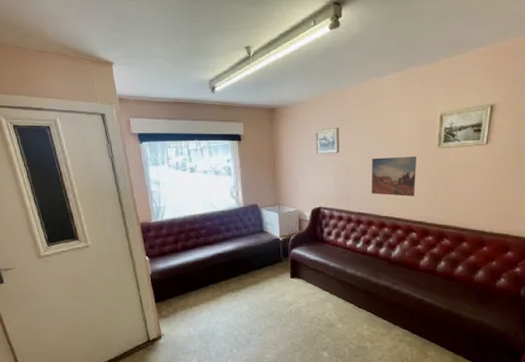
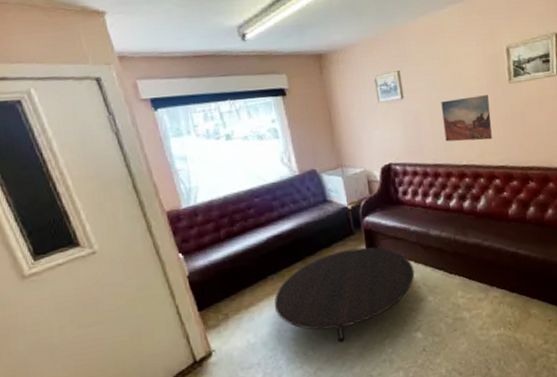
table: none [211,273,329,348] -> present [274,247,415,343]

